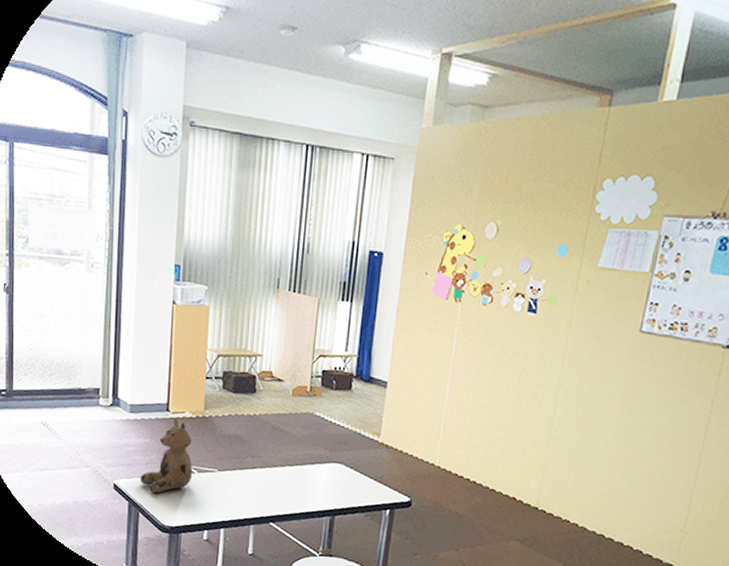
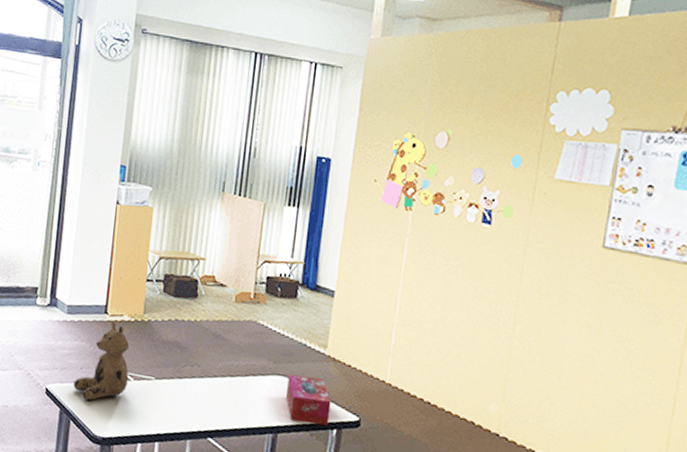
tissue box: none [342,461,384,507] -> present [286,374,331,426]

